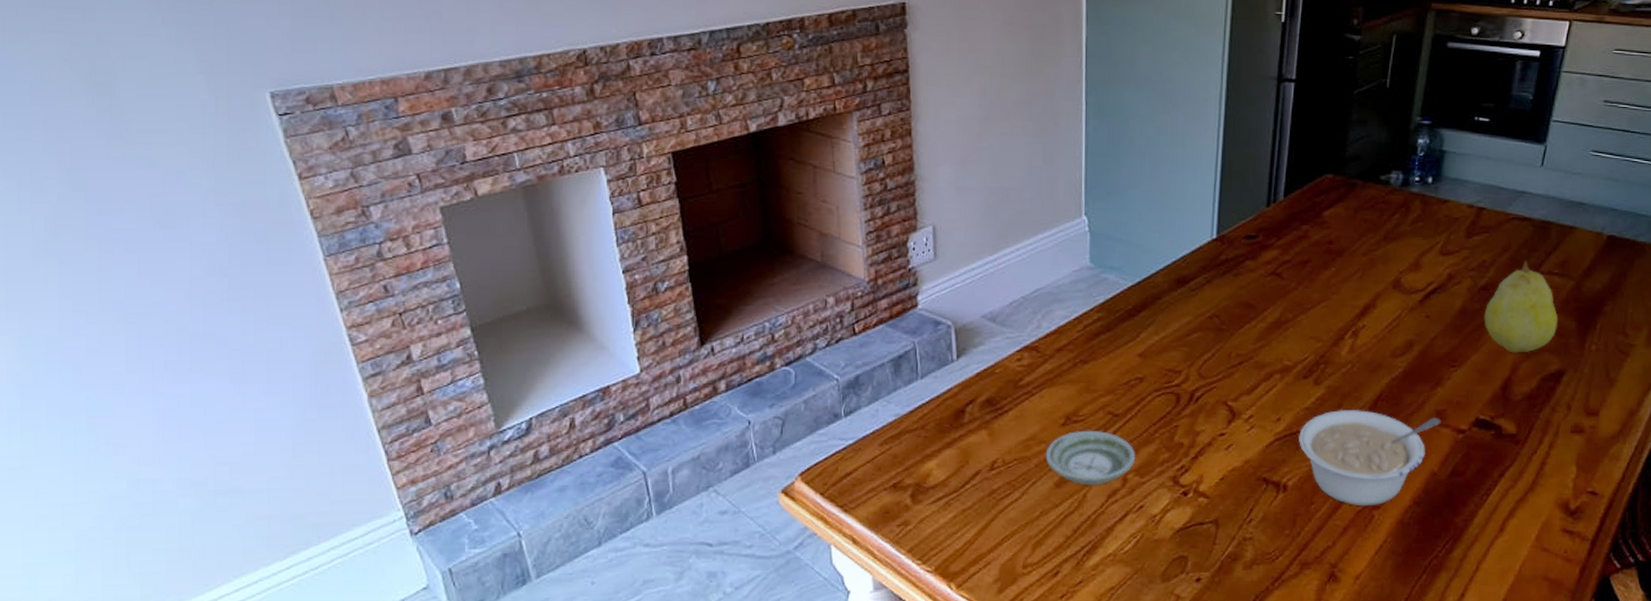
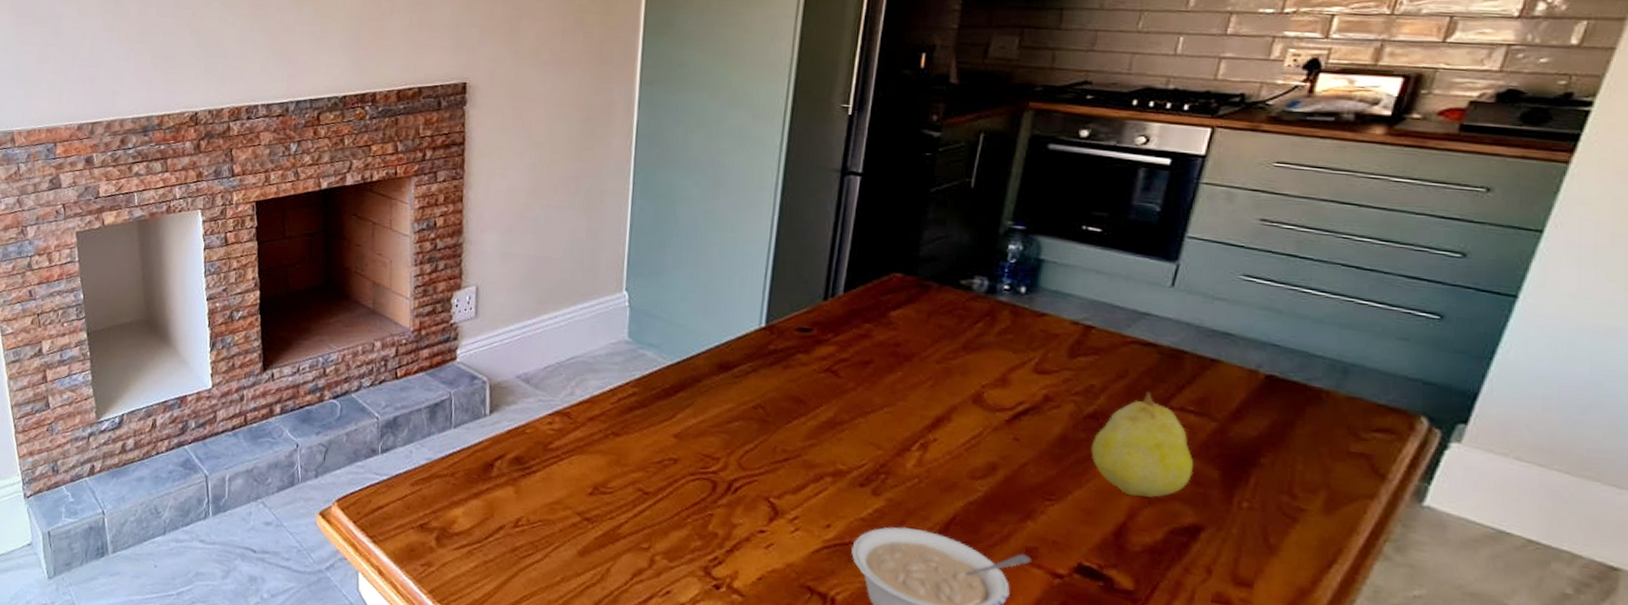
saucer: present [1045,430,1135,486] -> none [570,502,665,562]

